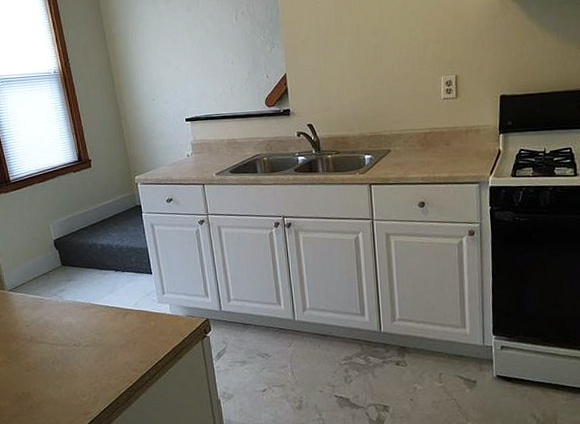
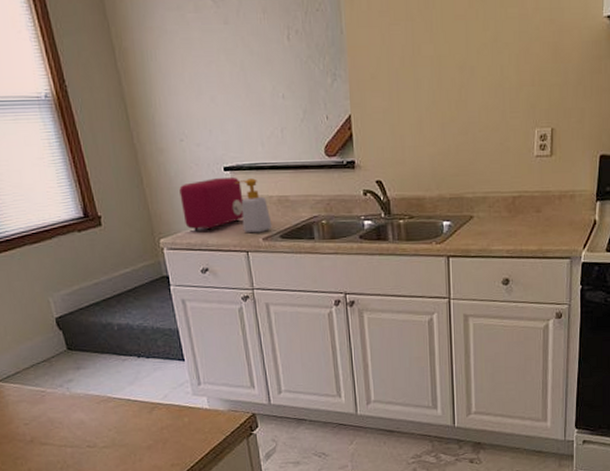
toaster: none [151,125,201,170] -> present [179,176,244,232]
soap bottle: none [194,126,223,170] -> present [235,178,272,233]

